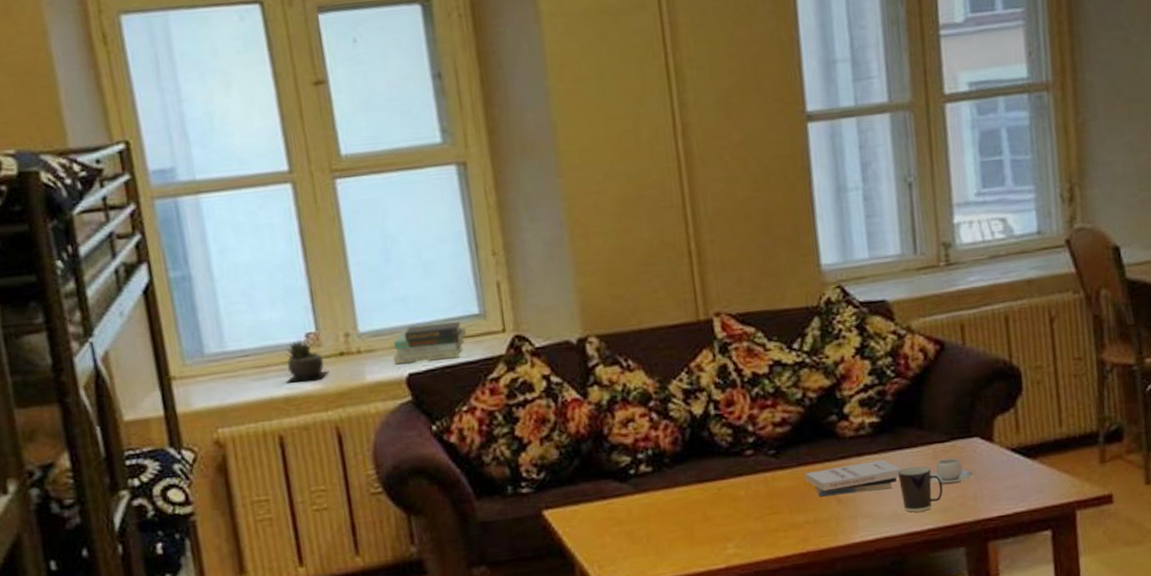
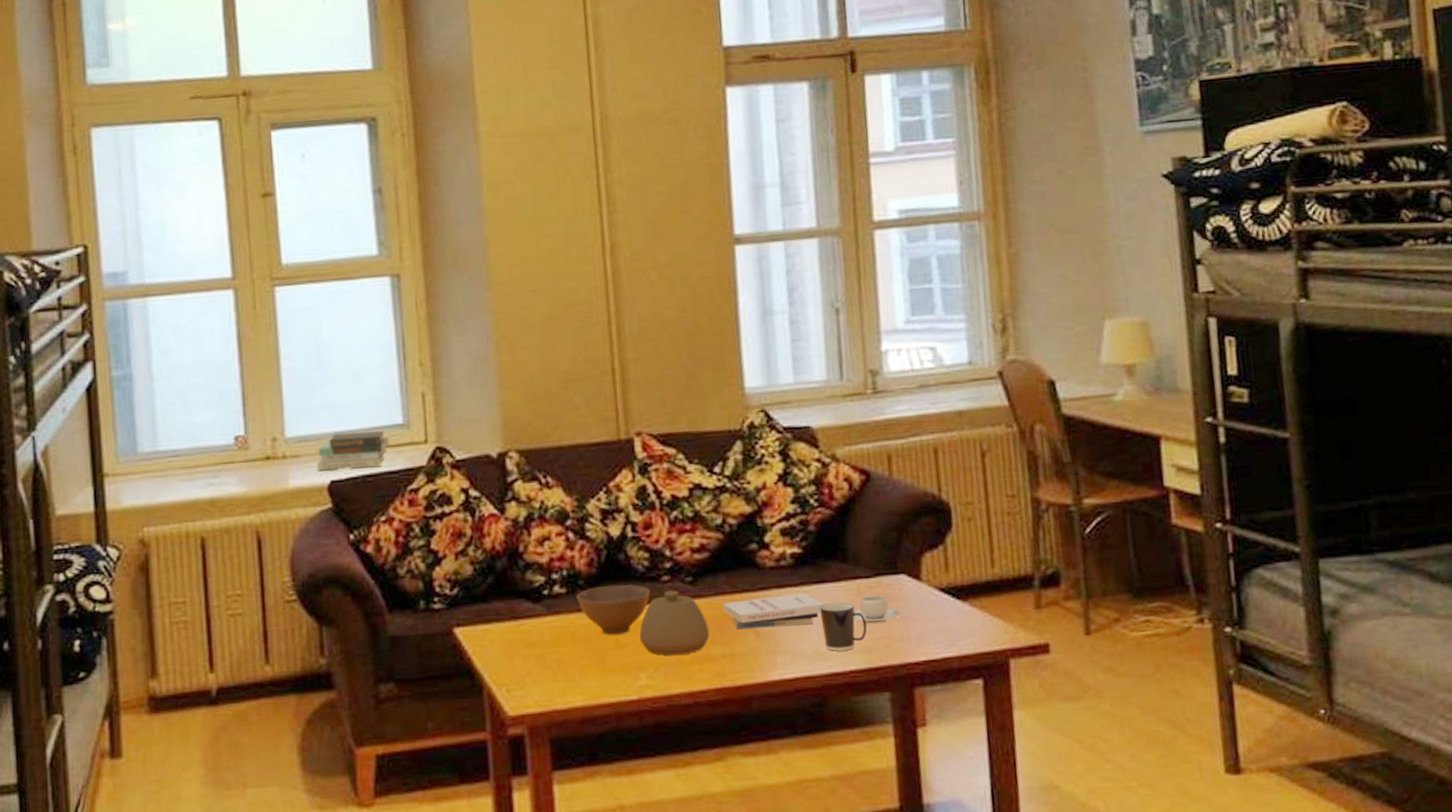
succulent plant: present [285,340,329,383] -> none [211,443,254,486]
bowl: none [662,460,735,509] -> present [576,584,651,635]
teapot: none [725,463,794,525] -> present [639,590,710,655]

